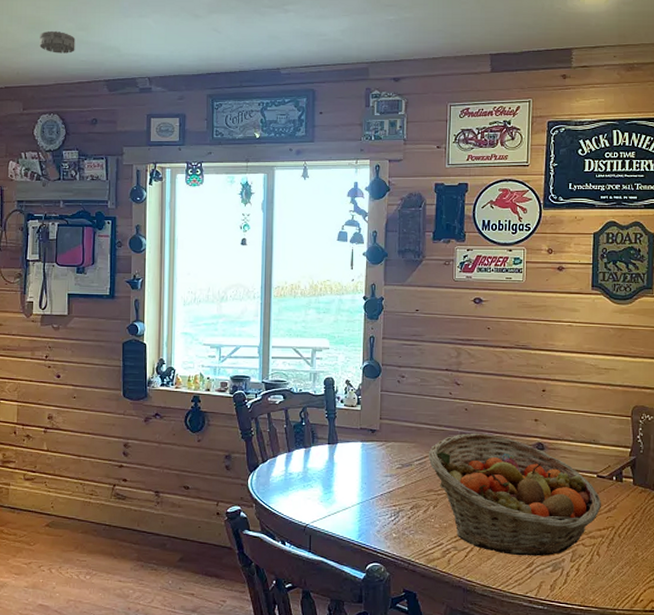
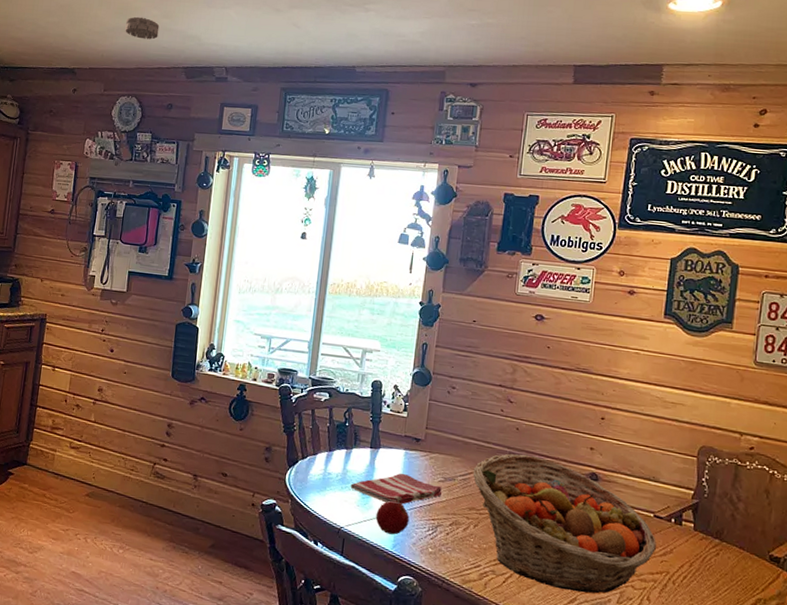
dish towel: none [312,464,401,496] -> present [350,473,442,505]
apple: none [339,492,372,525] -> present [375,500,410,535]

